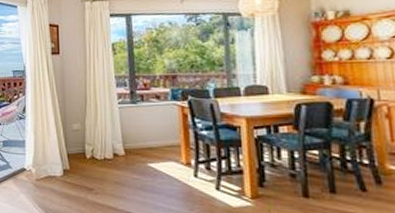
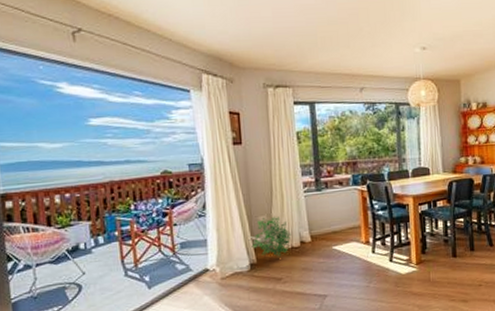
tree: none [62,125,104,166] -> present [248,216,291,257]

